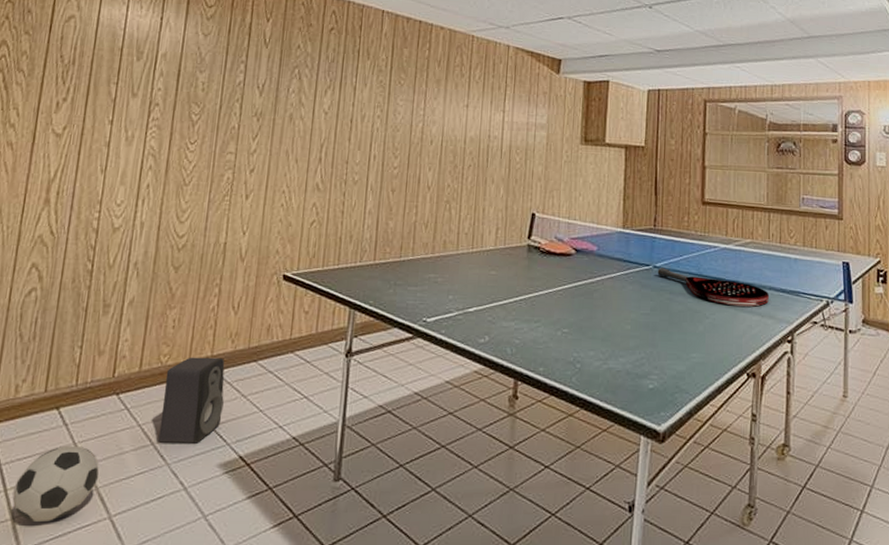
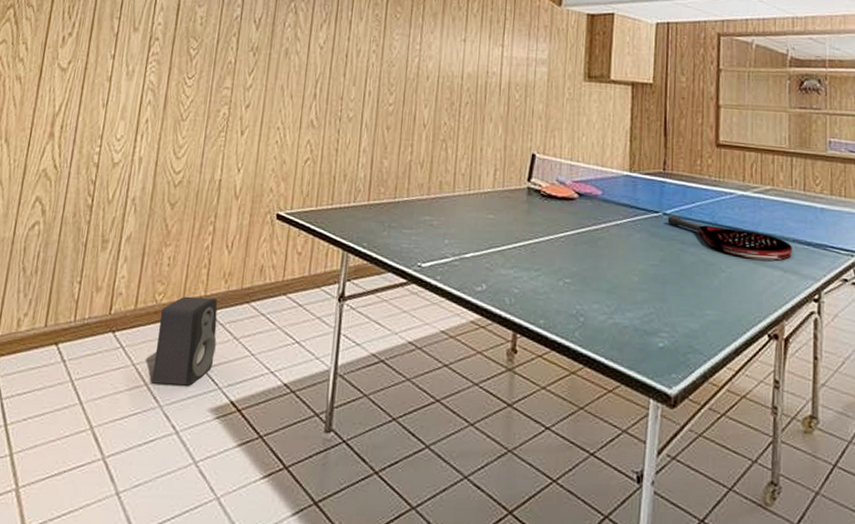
soccer ball: present [12,445,100,523] -> none [12,382,95,460]

